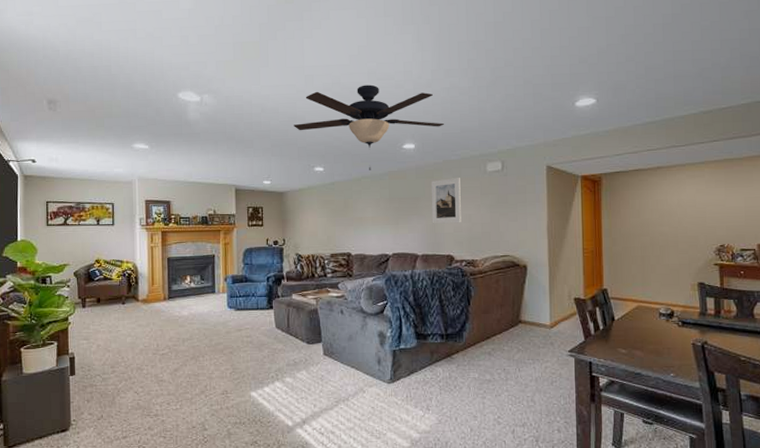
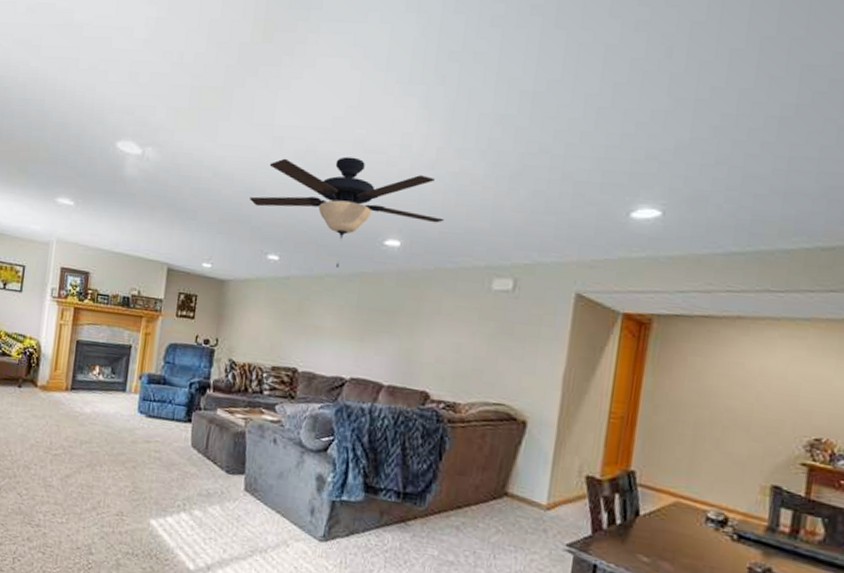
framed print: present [431,178,461,224] -> none [407,291,454,352]

